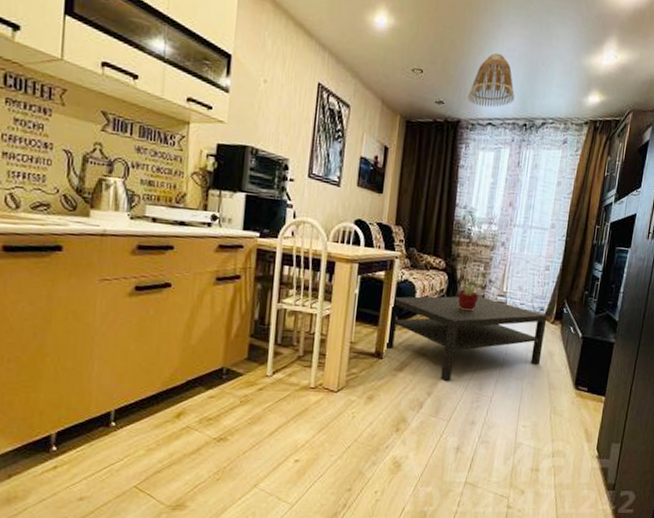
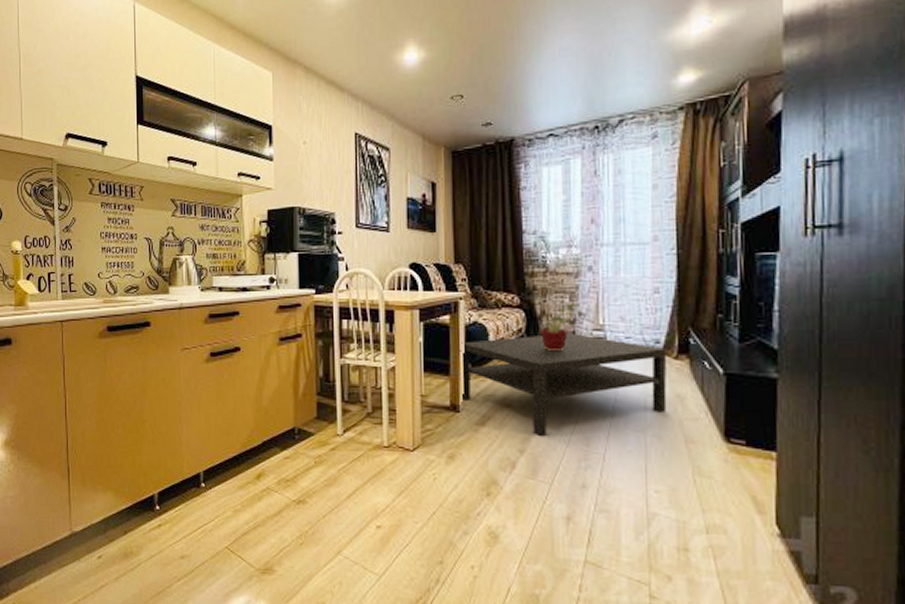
lamp shade: present [467,52,515,108] -> none [519,55,579,119]

